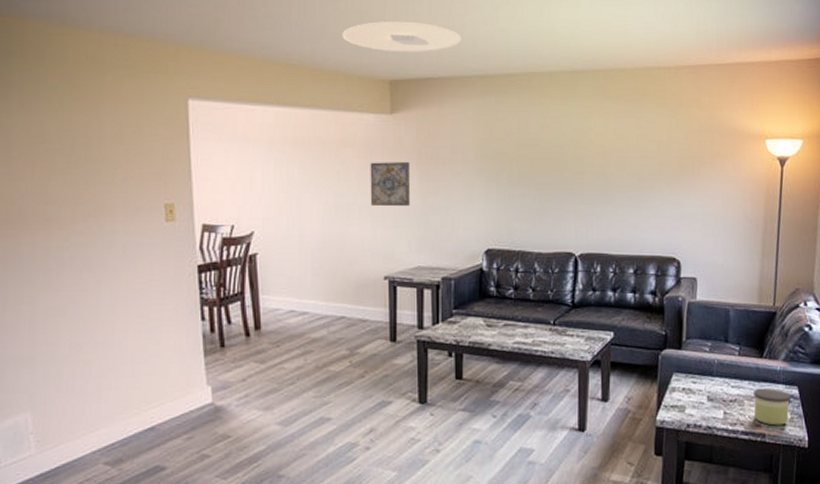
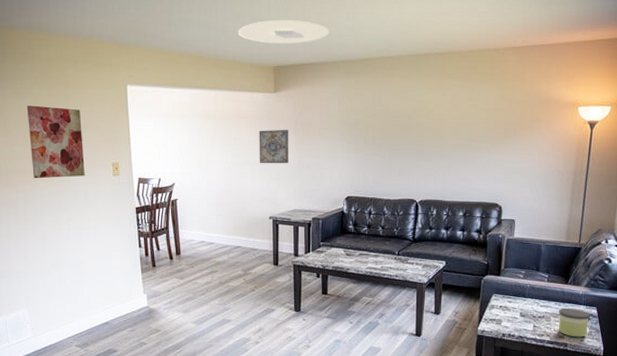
wall art: none [40,123,124,226] -> present [26,105,85,179]

